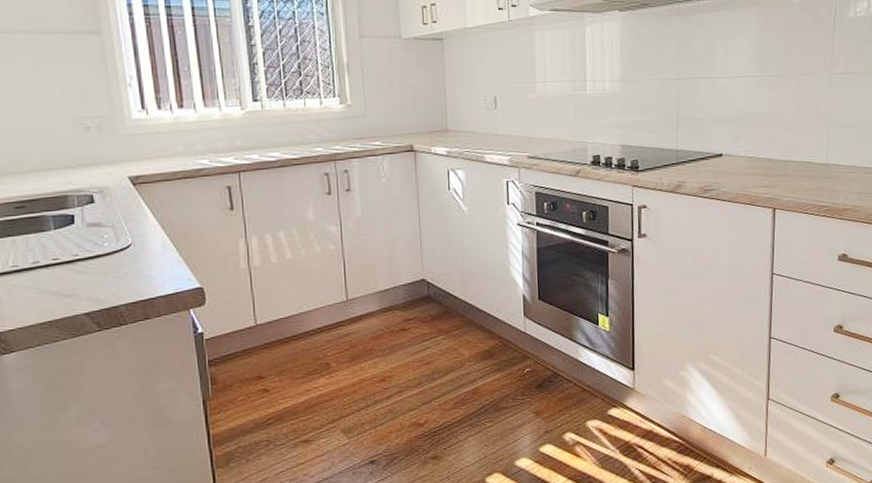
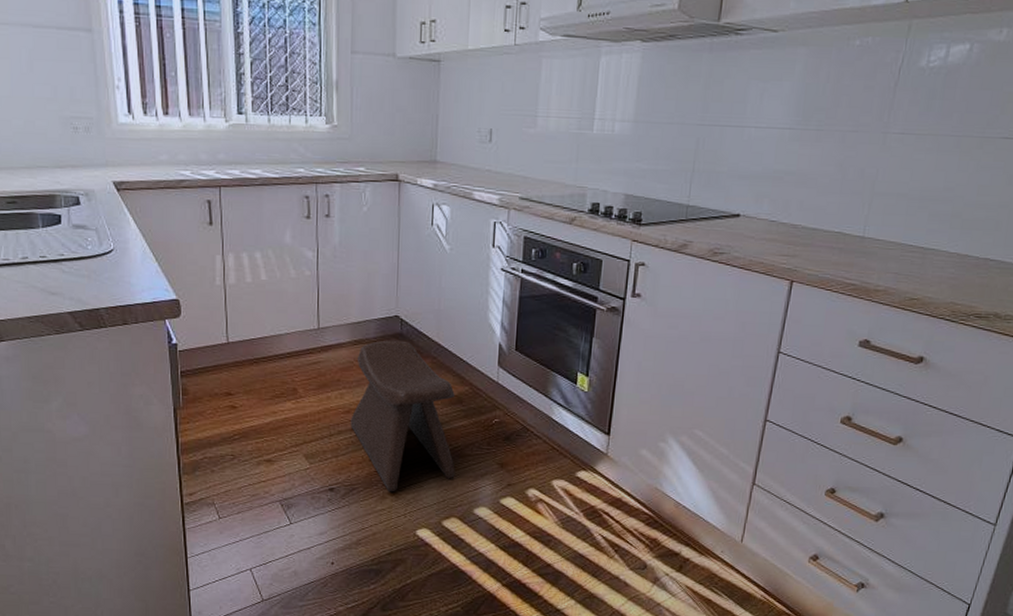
stool: none [386,303,494,456] -> present [350,340,455,492]

